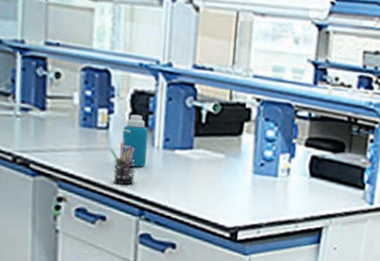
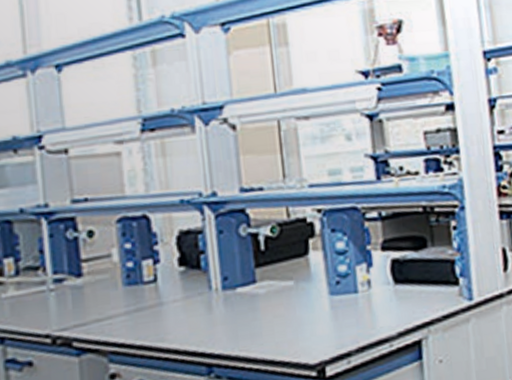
pen holder: present [110,142,136,185] -> none [162,293,196,344]
bottle: present [122,114,148,168] -> none [173,257,206,319]

